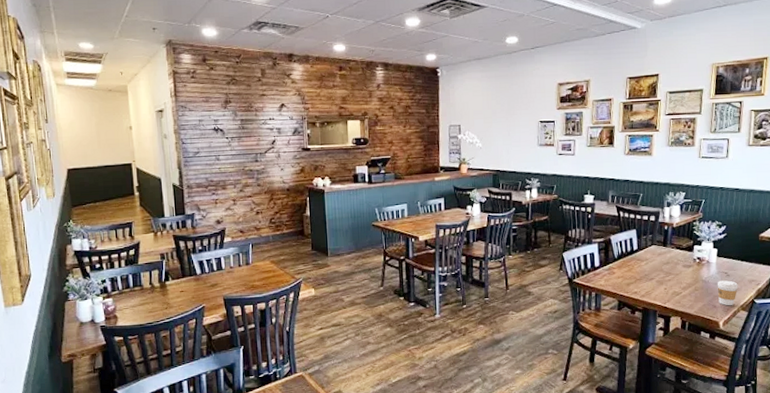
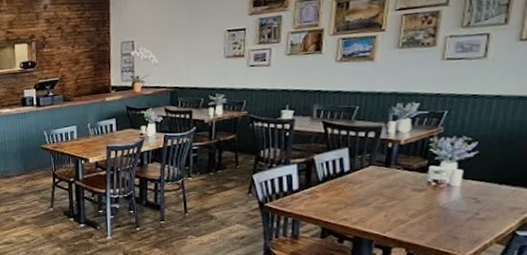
coffee cup: present [717,280,738,306] -> none [460,207,492,238]

